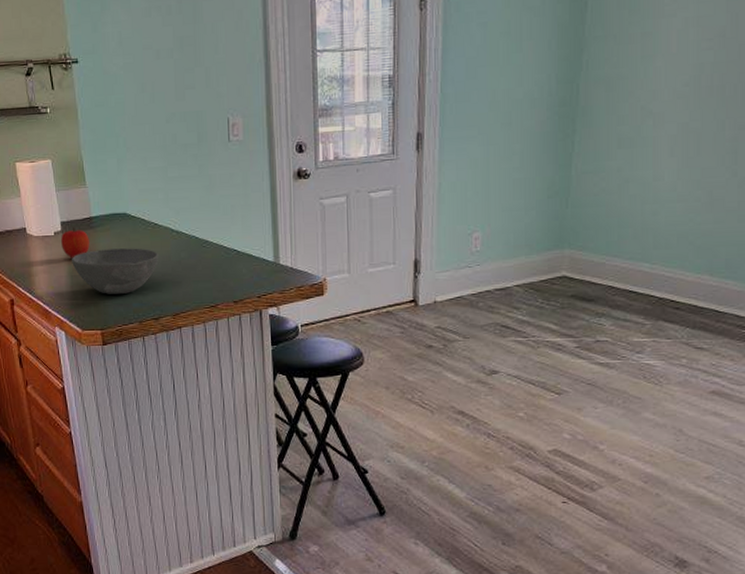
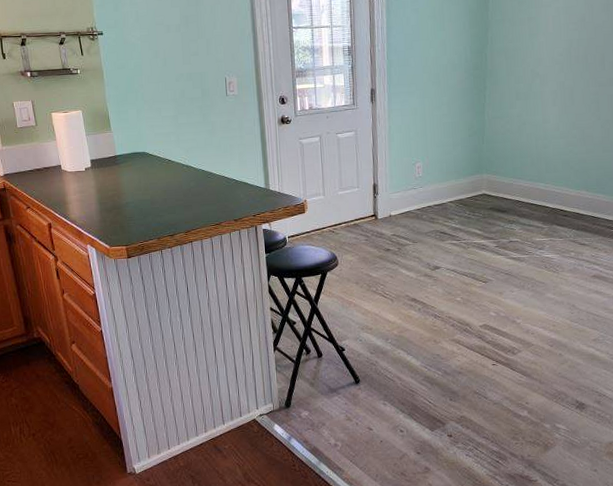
fruit: present [61,227,90,259] -> none [91,164,115,189]
bowl: present [72,248,159,294] -> none [100,179,172,217]

